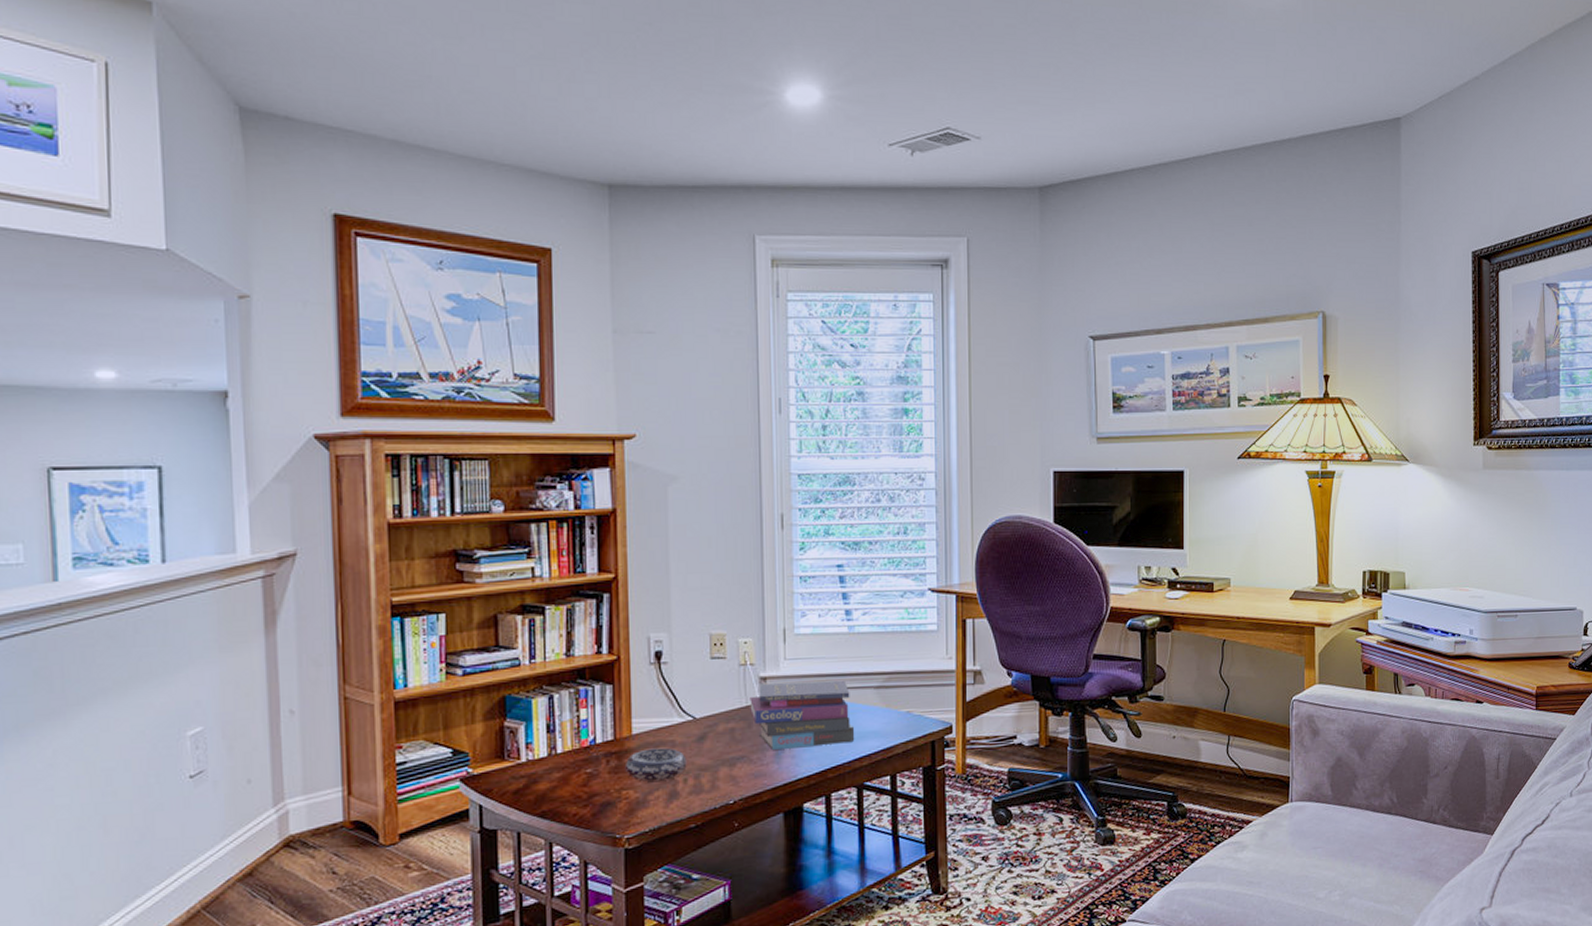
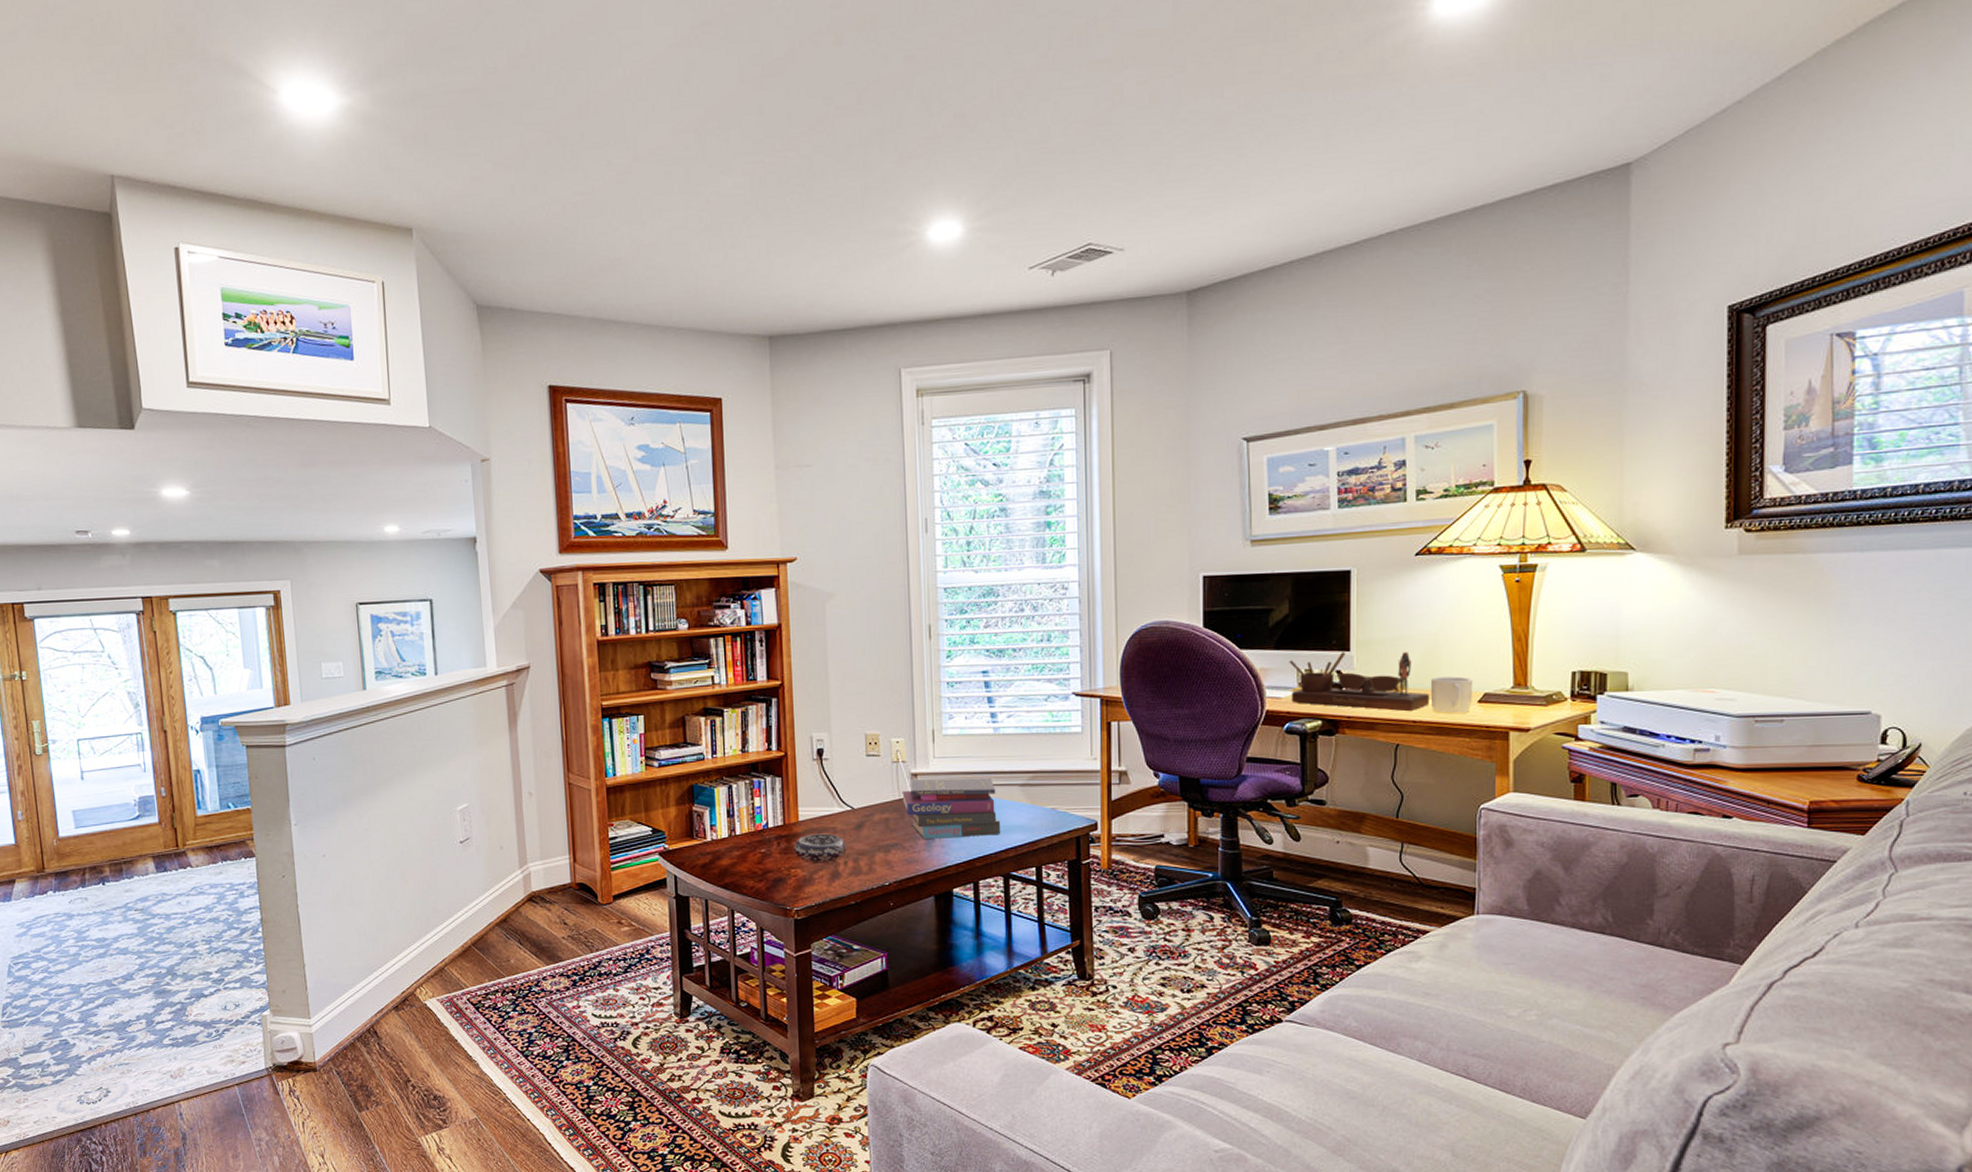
desk organizer: none [1131,550,1251,607] -> present [1289,652,1430,711]
mug: none [1251,574,1286,611] -> present [1430,676,1474,715]

